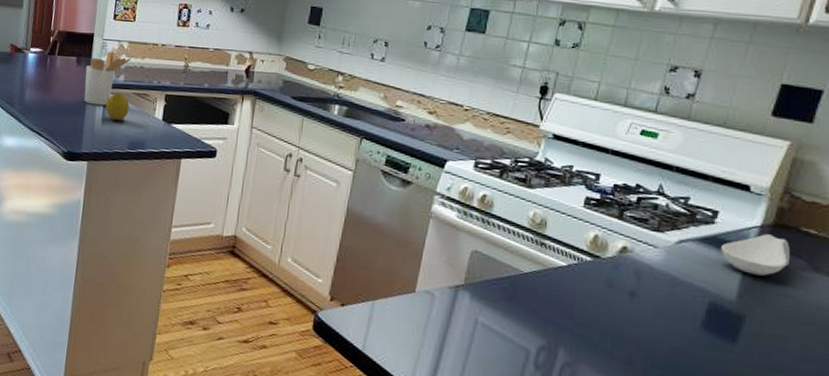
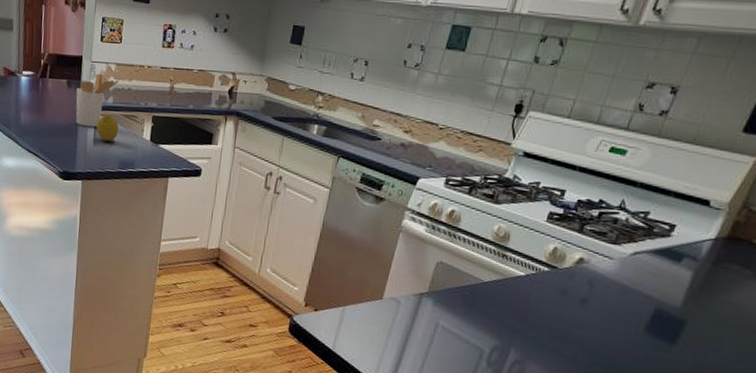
spoon rest: present [720,234,790,276] -> none [672,246,740,285]

